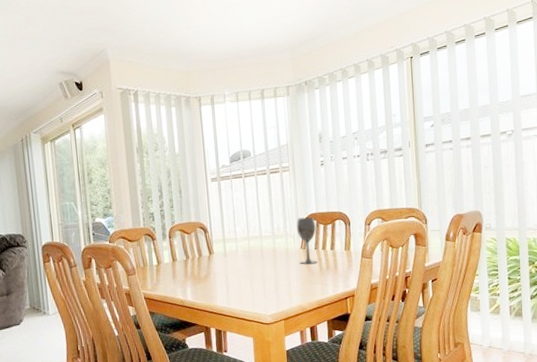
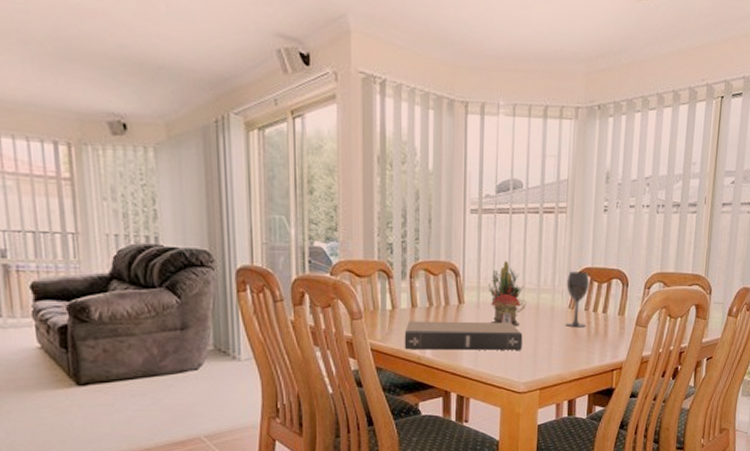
book: none [169,266,265,296] -> present [404,321,523,350]
flower arrangement: none [231,216,265,269] -> present [487,261,527,327]

